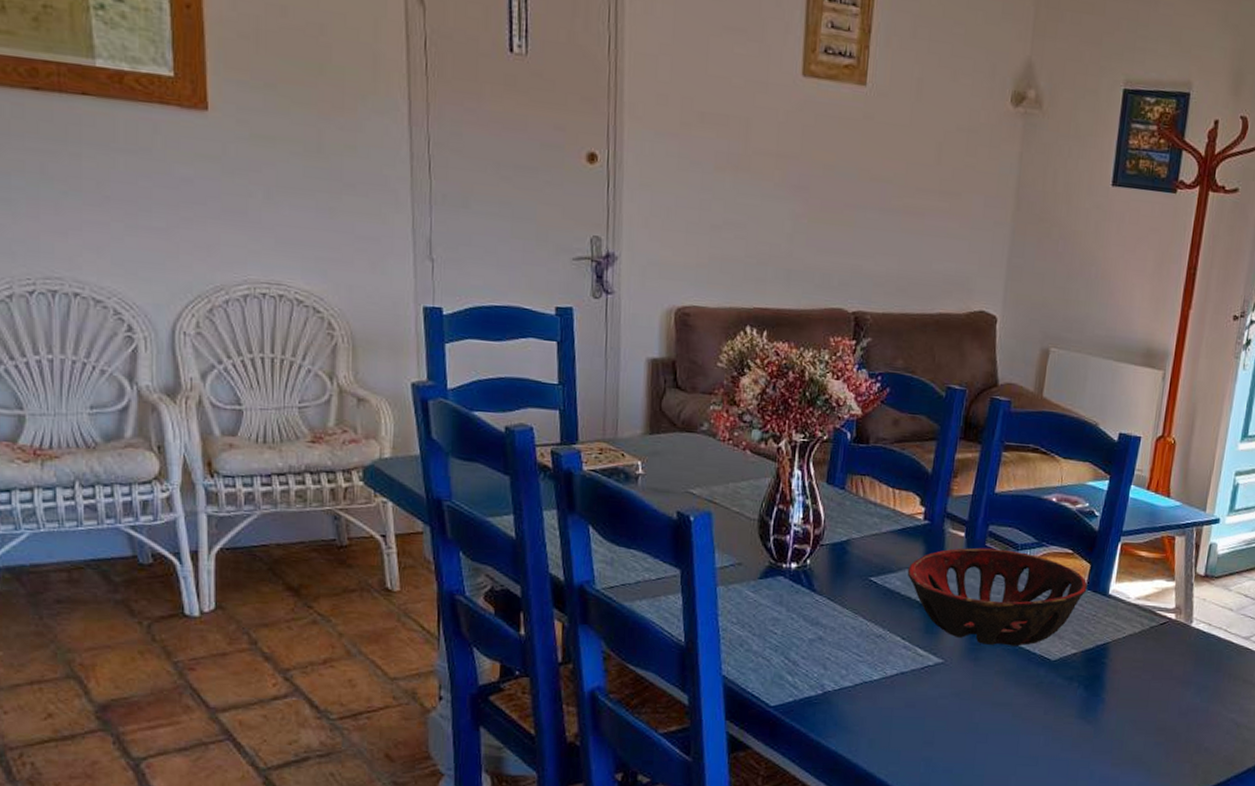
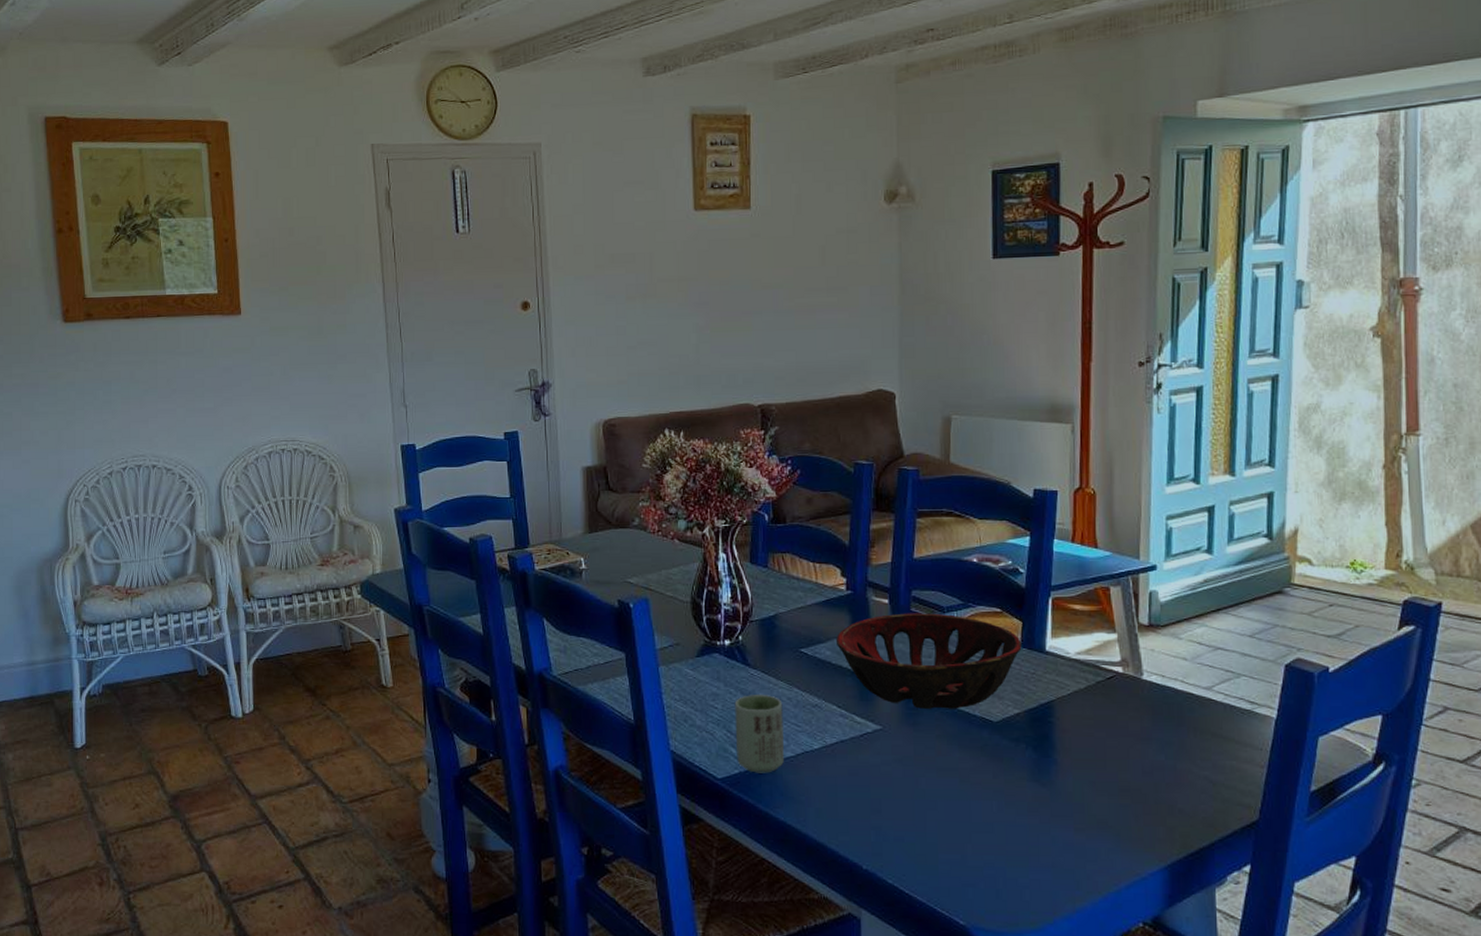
cup: none [792,621,846,702] -> present [734,695,784,773]

